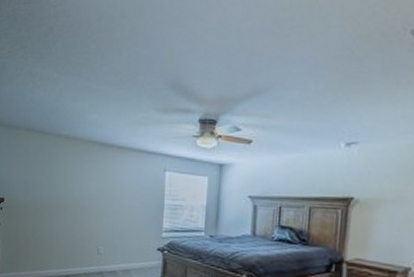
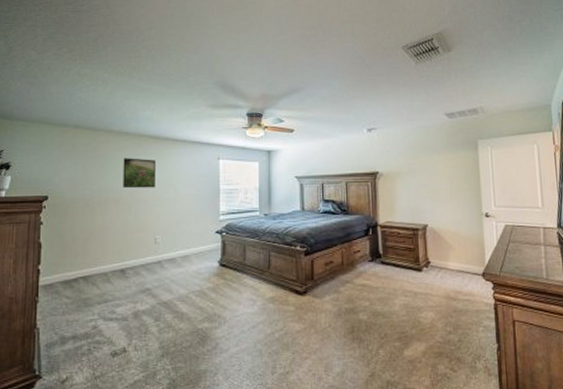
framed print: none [69,164,101,198] -> present [123,158,156,189]

